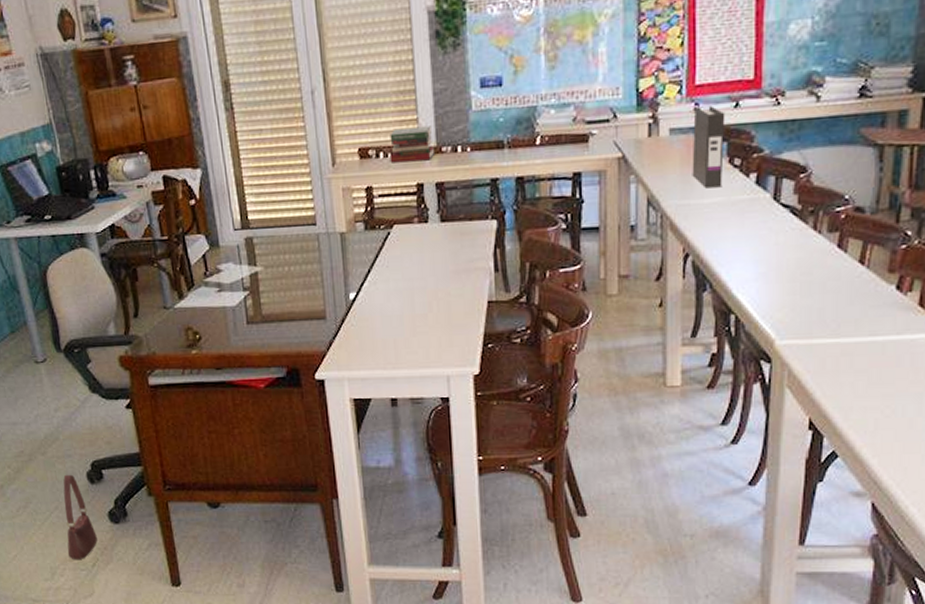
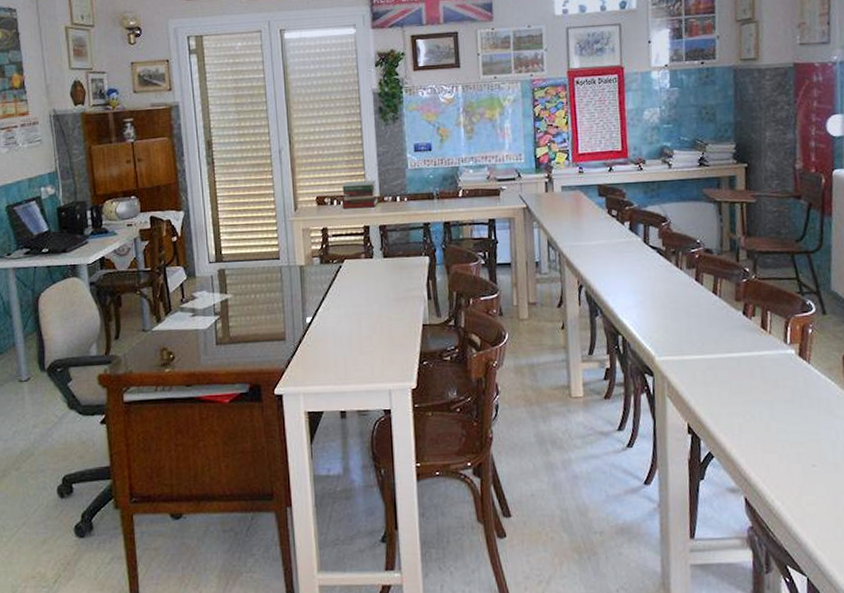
shoulder bag: present [63,474,97,559] -> none [31,489,61,576]
binder: present [692,106,725,189] -> none [579,170,604,233]

